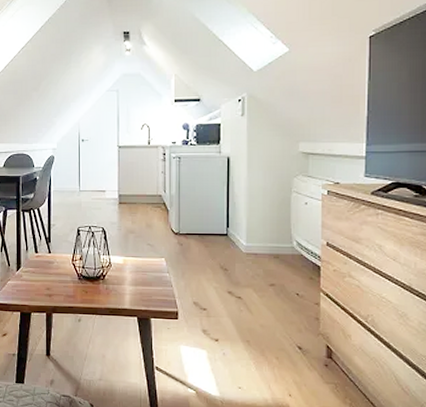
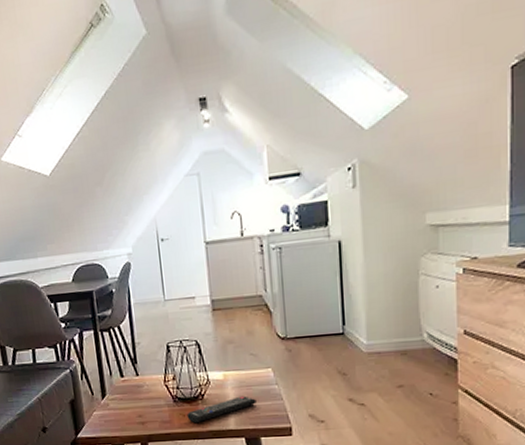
remote control: none [89,280,149,300] -> present [187,396,256,424]

